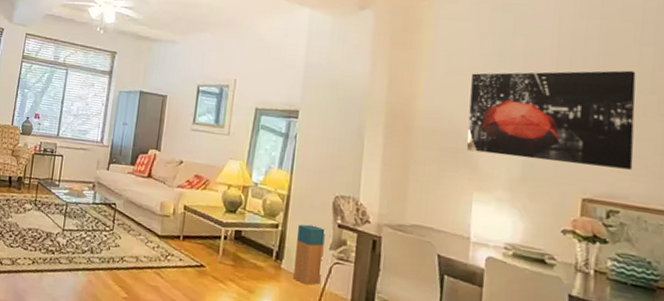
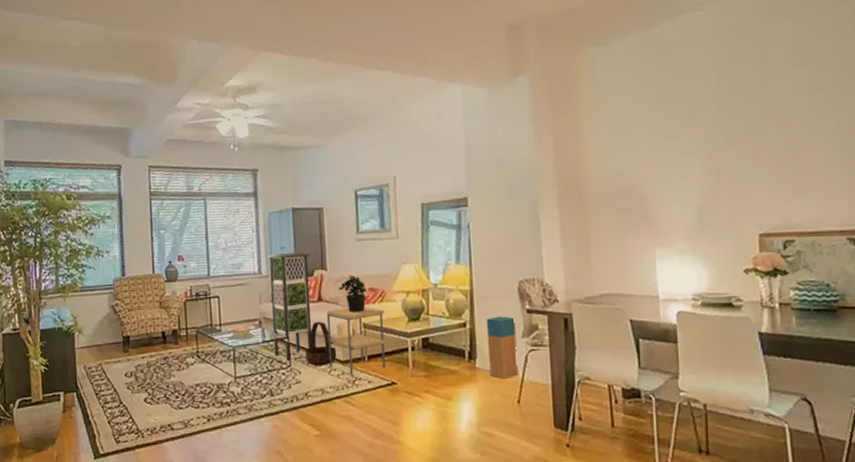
plant stand: none [101,128,148,225] -> present [267,252,312,360]
basket: none [127,195,156,236] -> present [305,321,337,365]
side table: none [147,187,206,250] -> present [326,306,385,375]
potted plant: none [168,159,193,195] -> present [338,275,366,313]
wall art: present [466,70,636,170] -> none [636,95,802,207]

